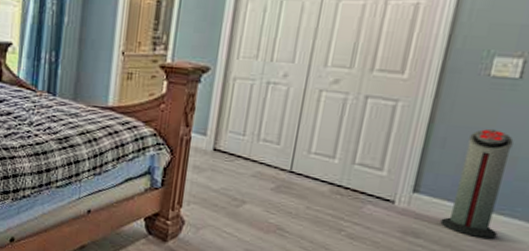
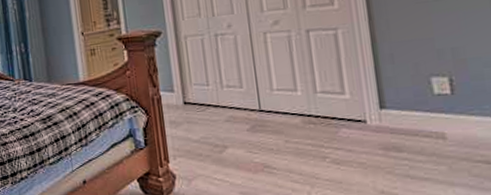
air purifier: present [440,128,514,239] -> none [414,37,476,141]

